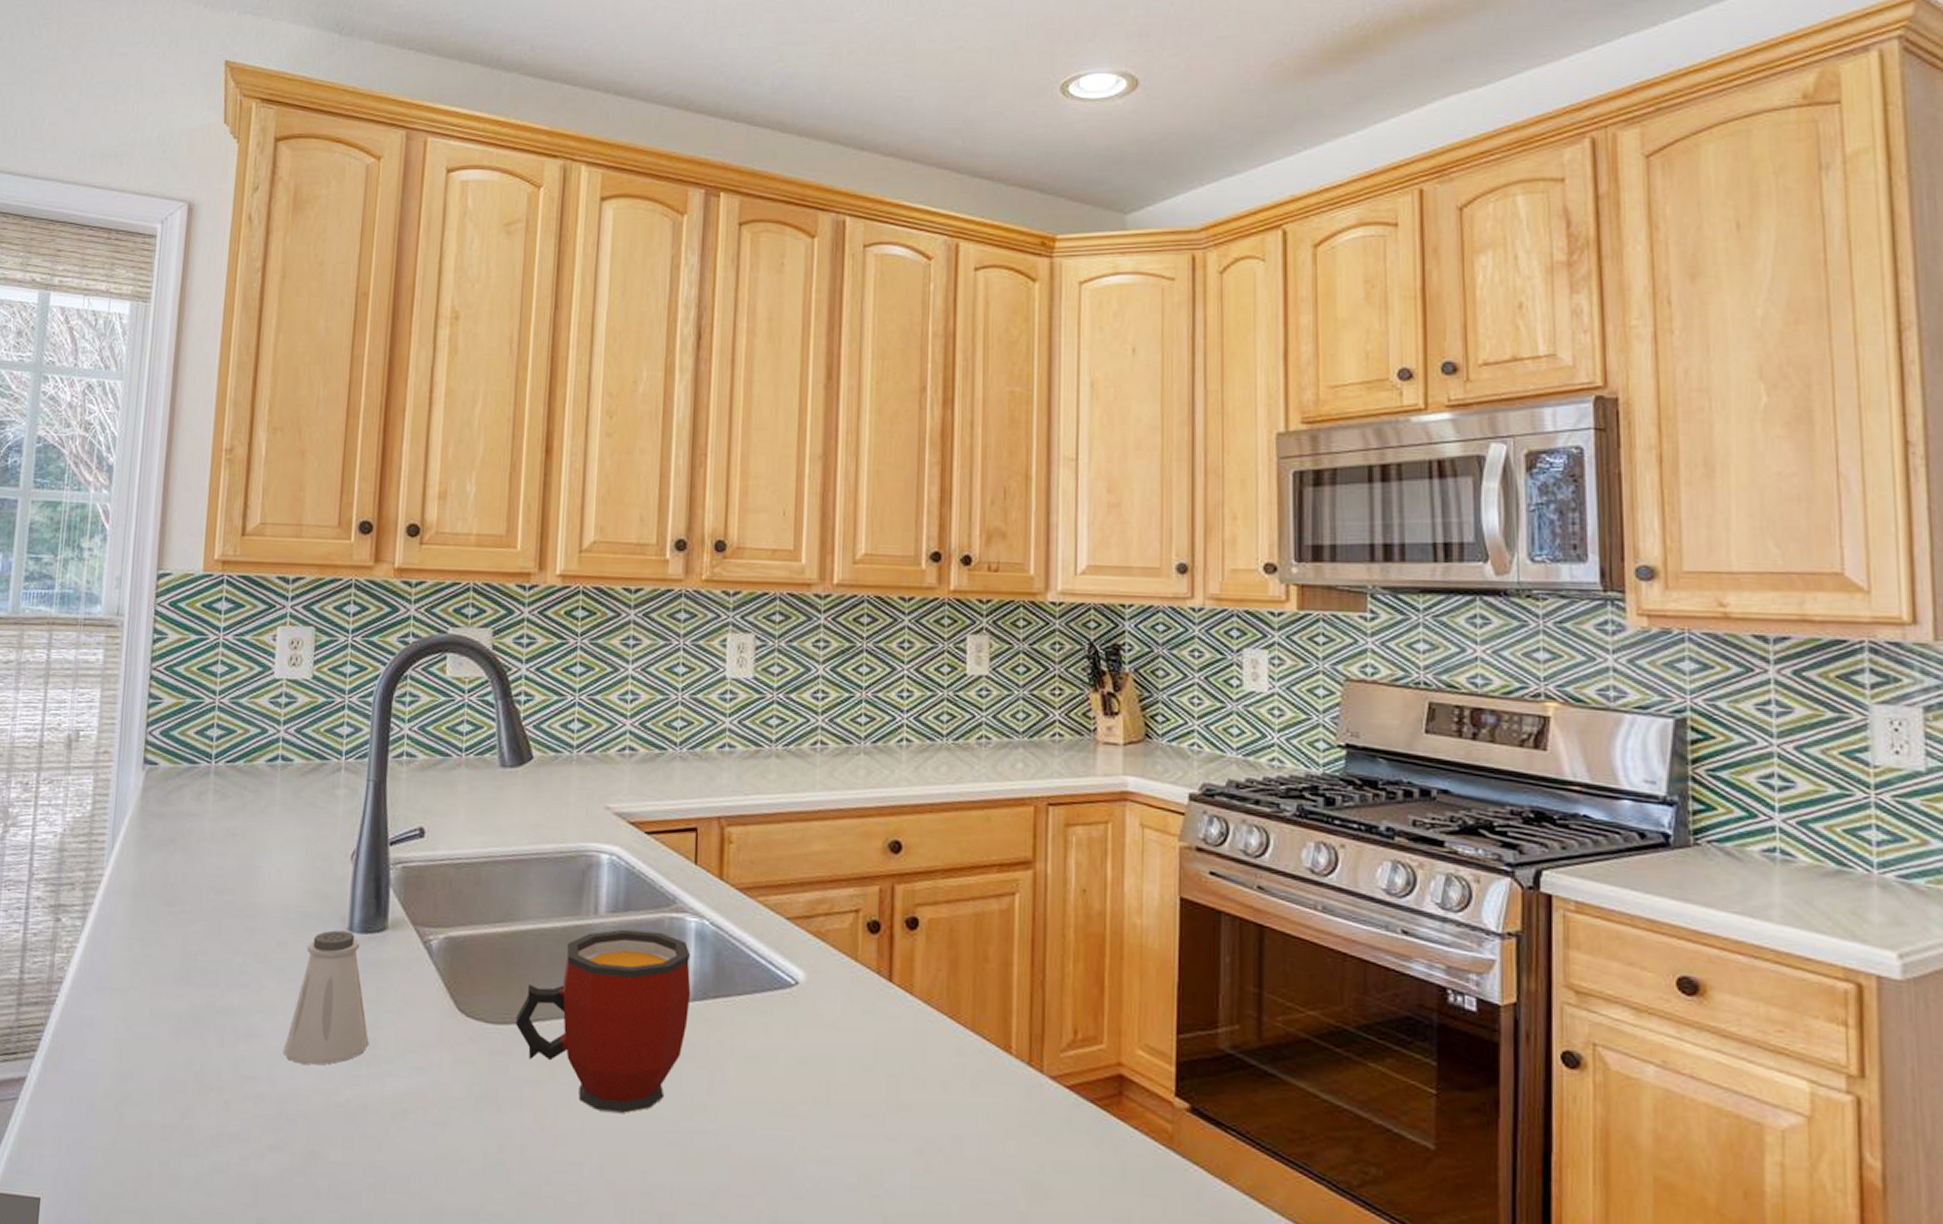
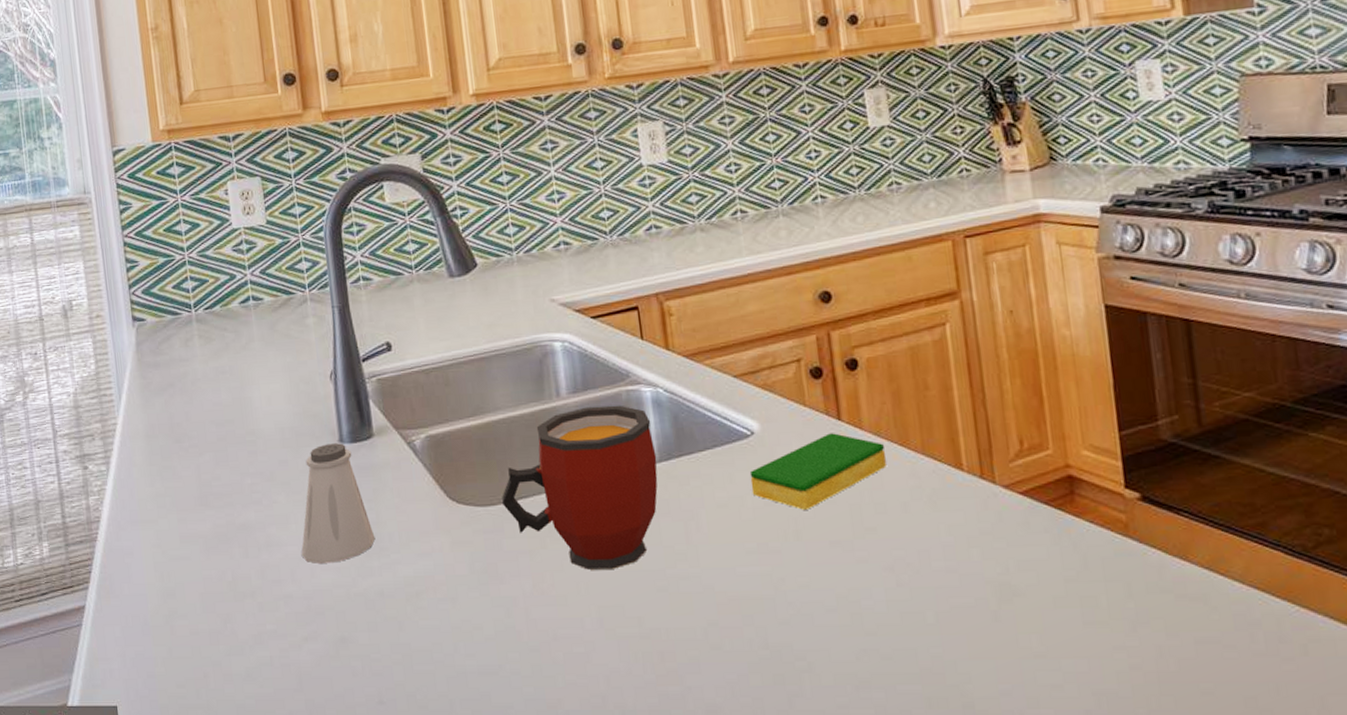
dish sponge: none [786,994,932,1075] -> present [749,433,886,510]

